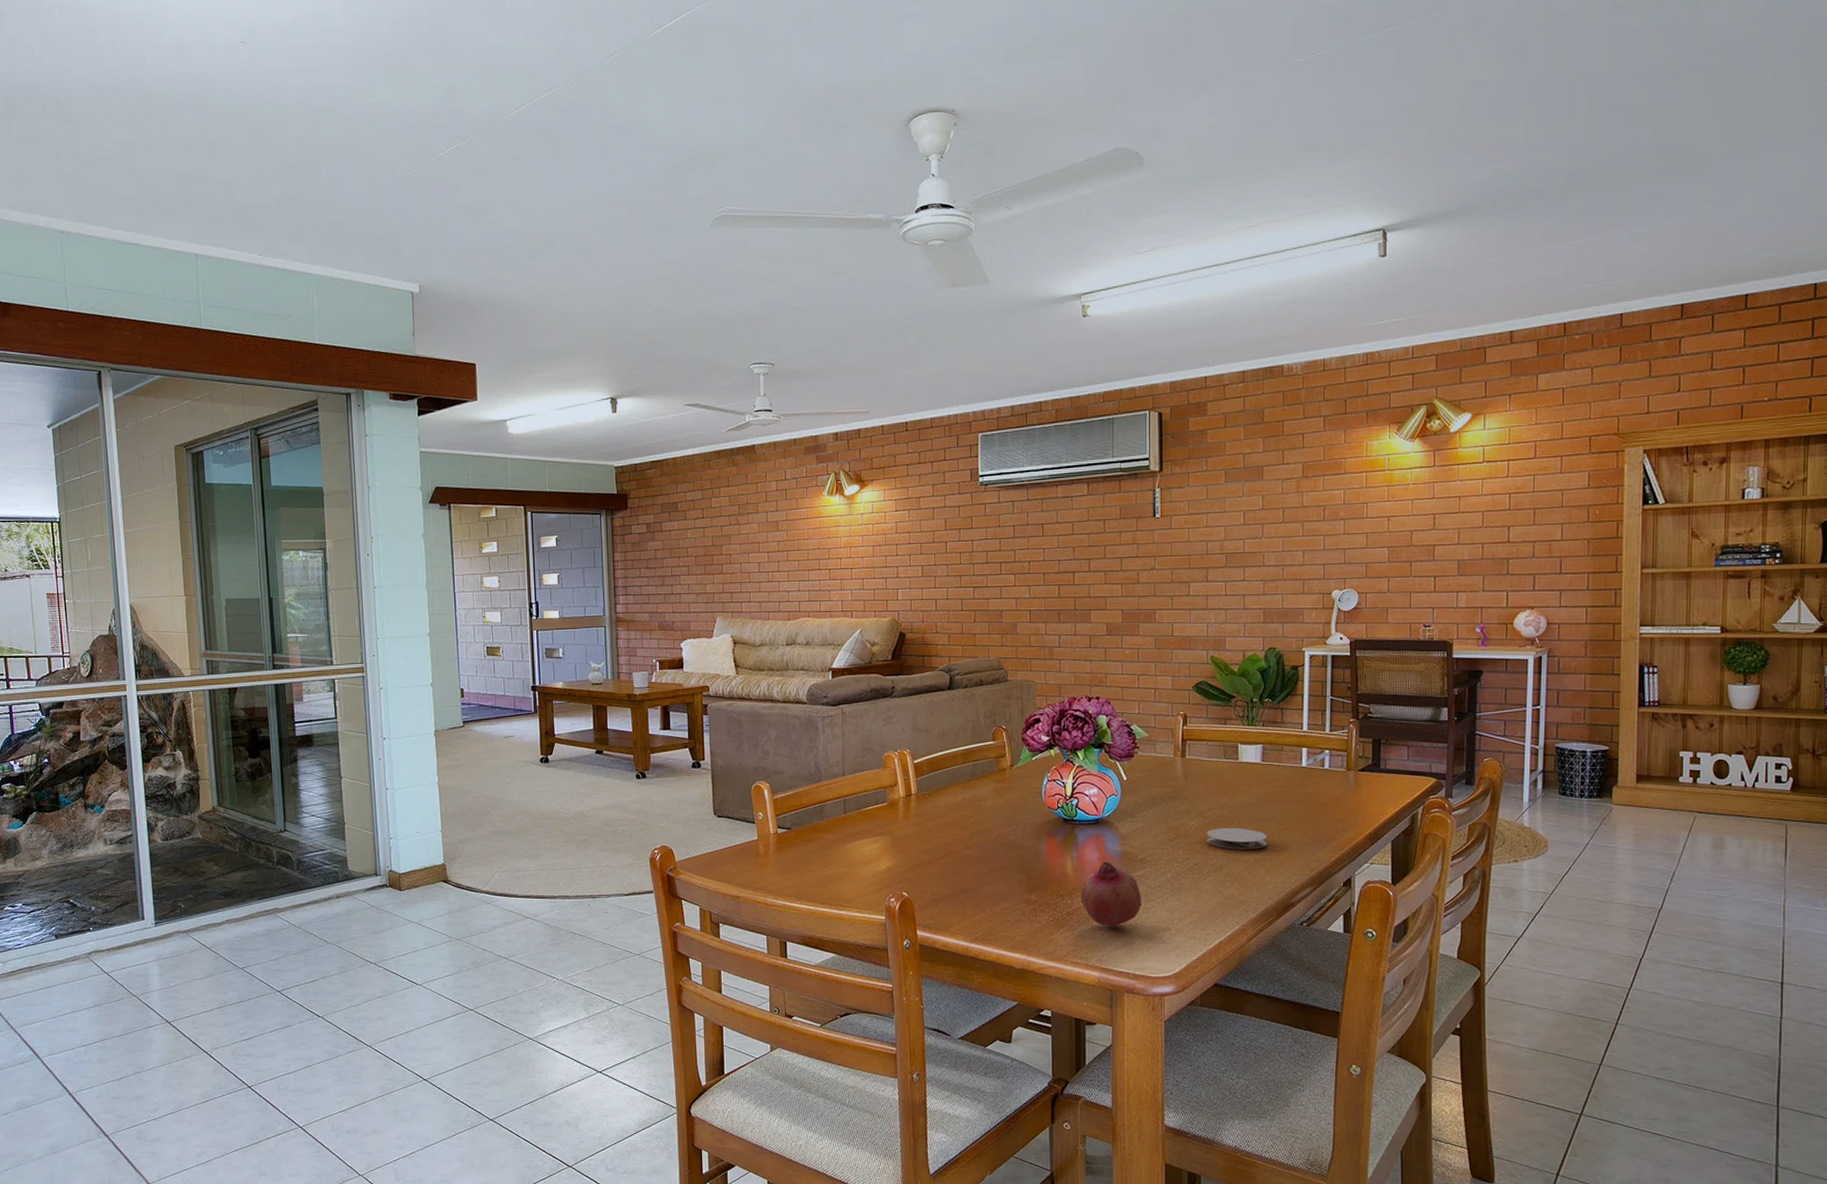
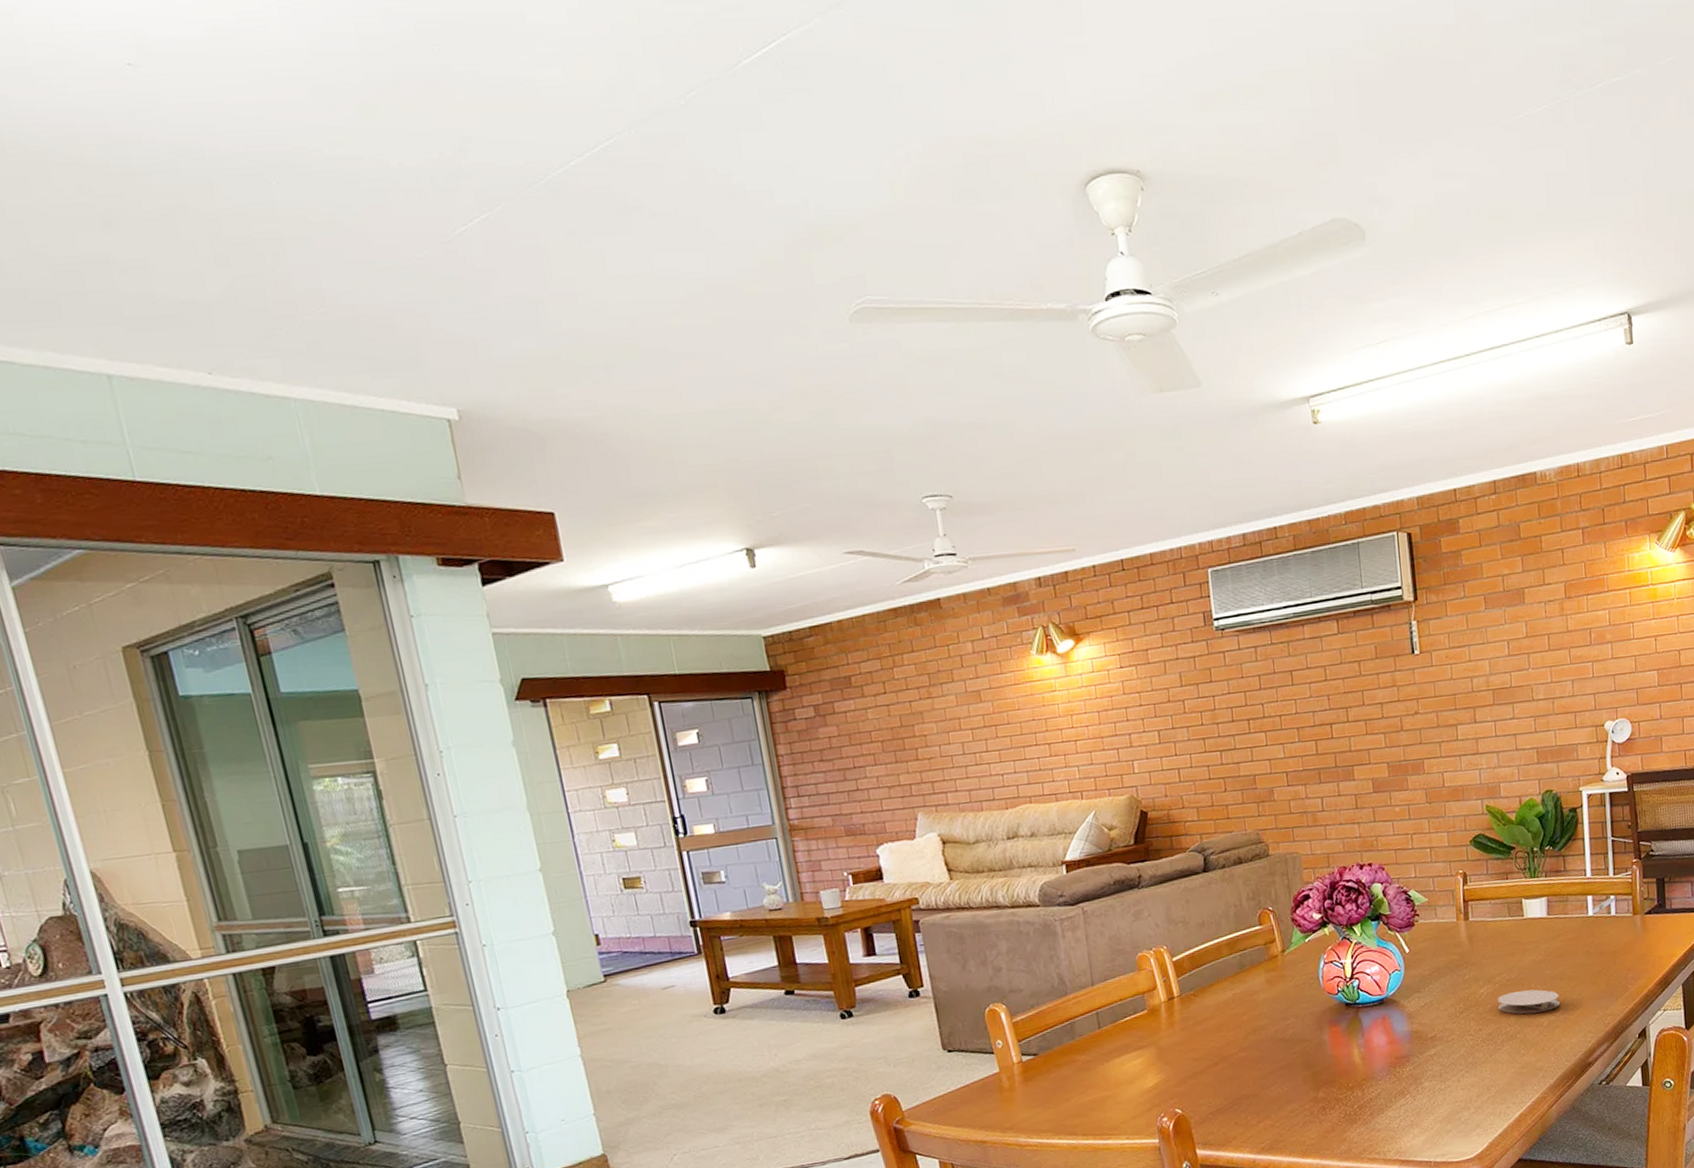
fruit: present [1081,861,1141,926] -> none [1372,1044,1437,1115]

